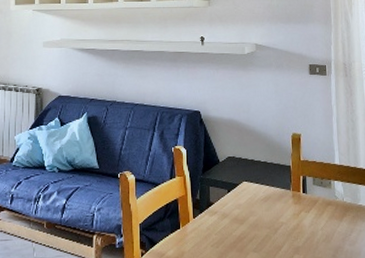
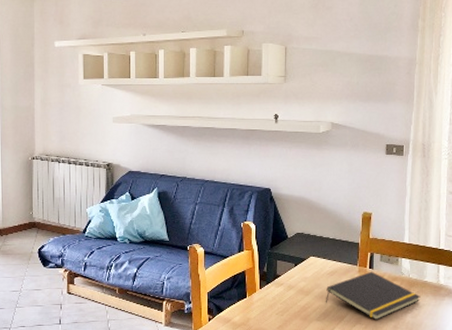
notepad: none [260,196,357,250] -> present [325,271,421,321]

